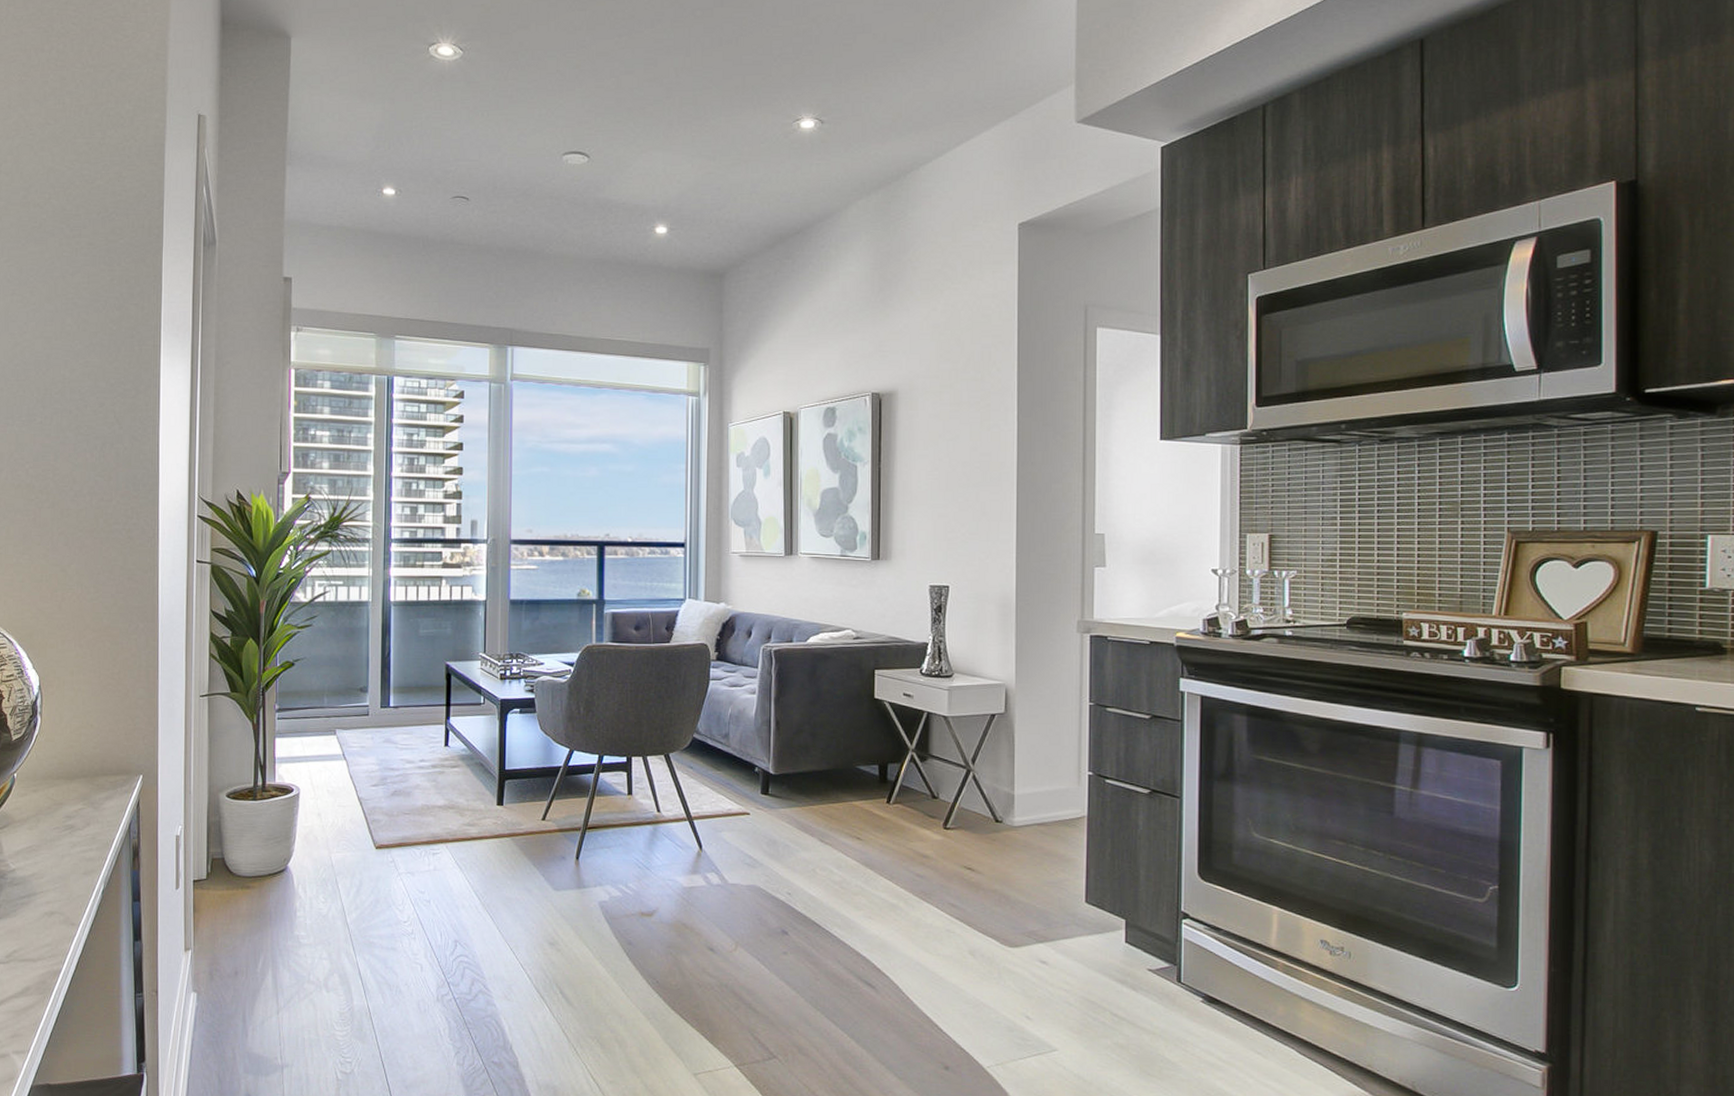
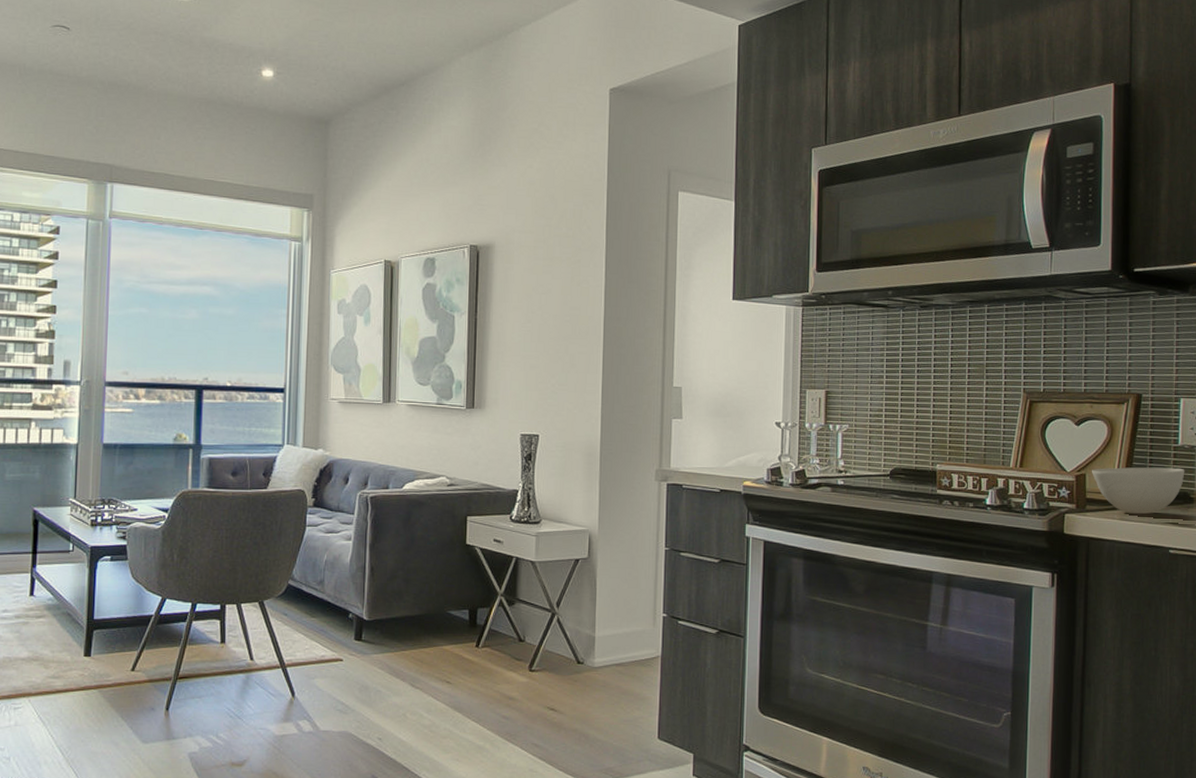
bowl: none [1594,613,1715,666] -> present [1091,467,1185,514]

